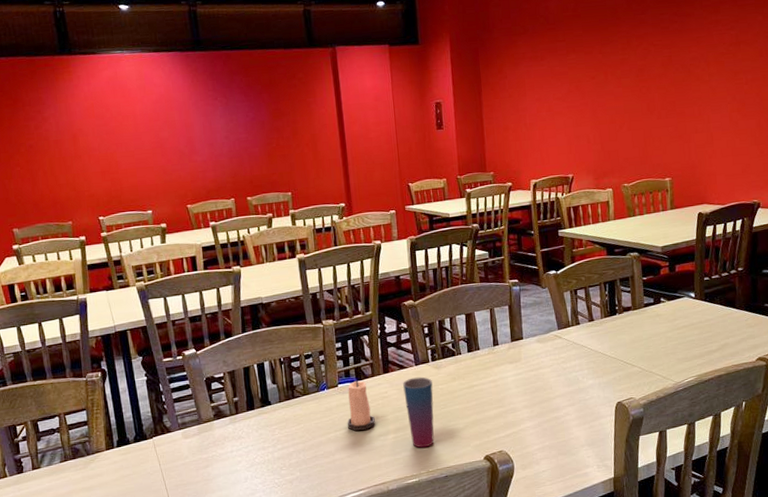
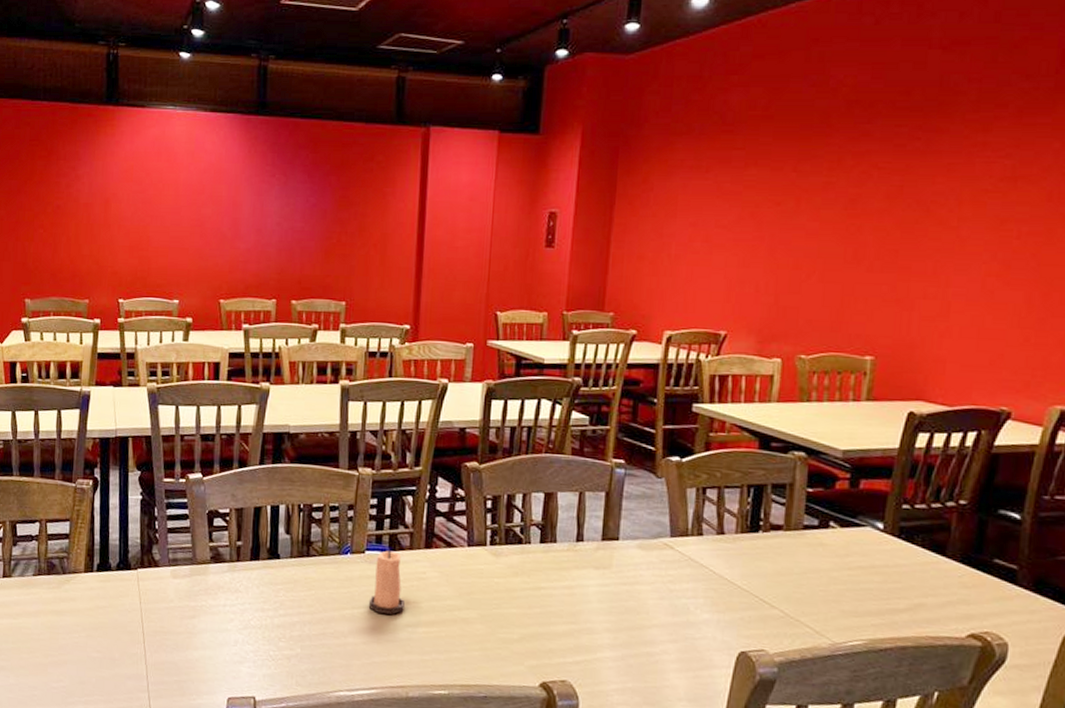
cup: present [403,376,435,448] -> none [447,561,487,654]

